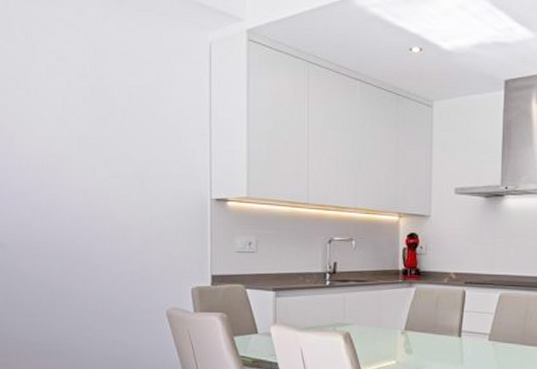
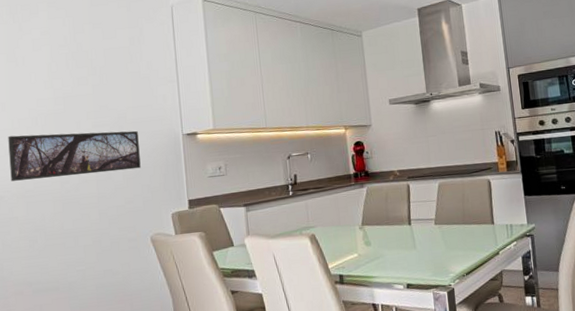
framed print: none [15,176,161,232] -> present [8,130,141,181]

